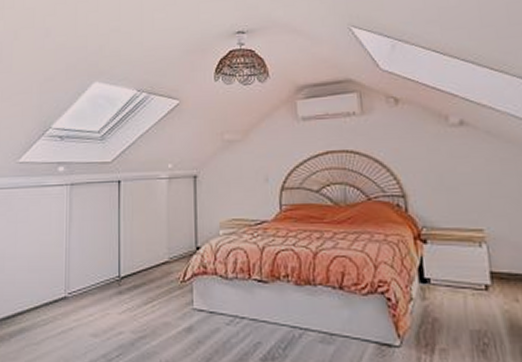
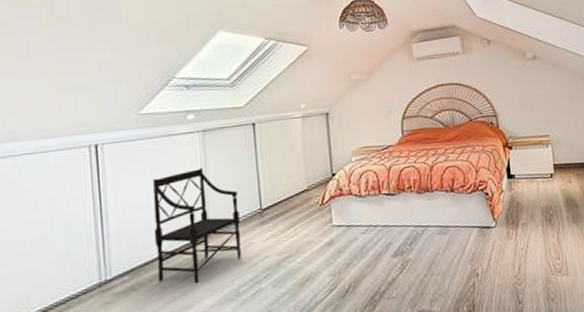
armchair: none [17,222,97,349] -> present [152,167,241,284]

